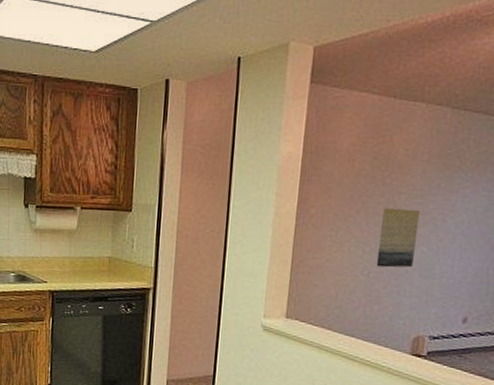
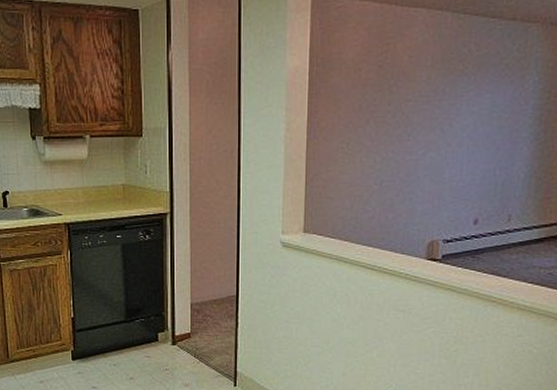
wall art: present [376,207,421,268] -> none [388,116,428,175]

